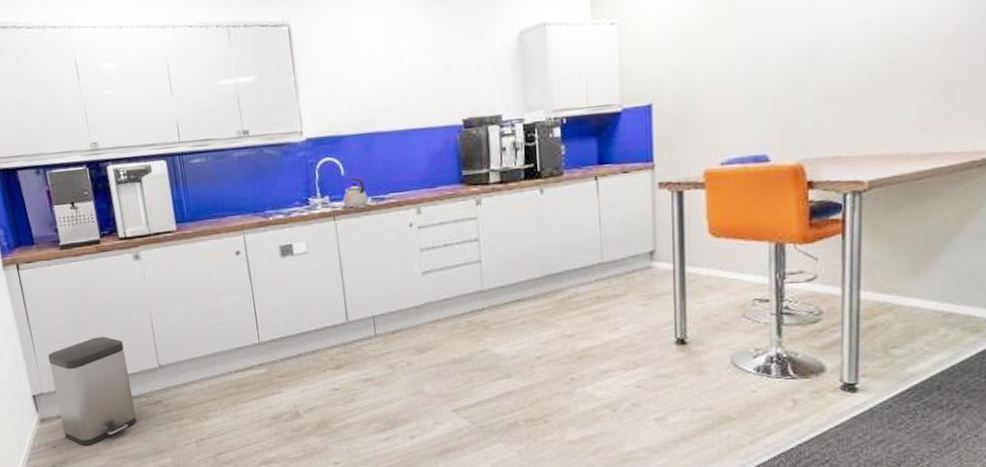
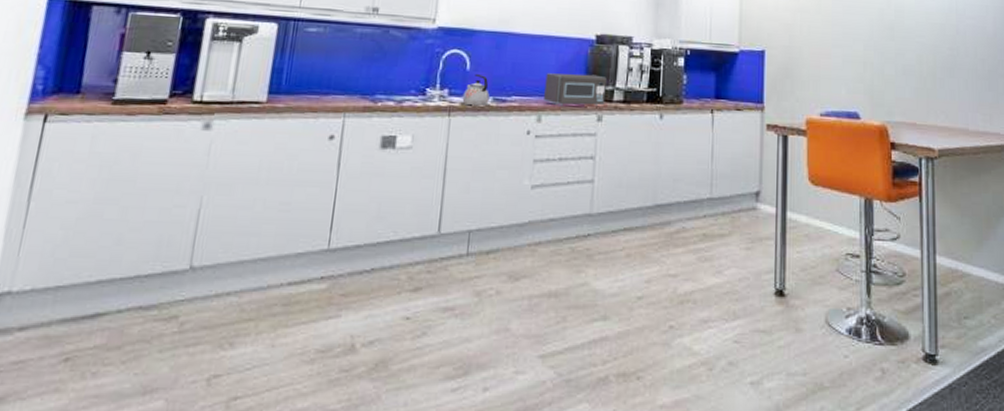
pedal bin: present [48,336,137,446] -> none [19,220,152,375]
microwave: none [418,160,482,196] -> present [544,73,607,107]

